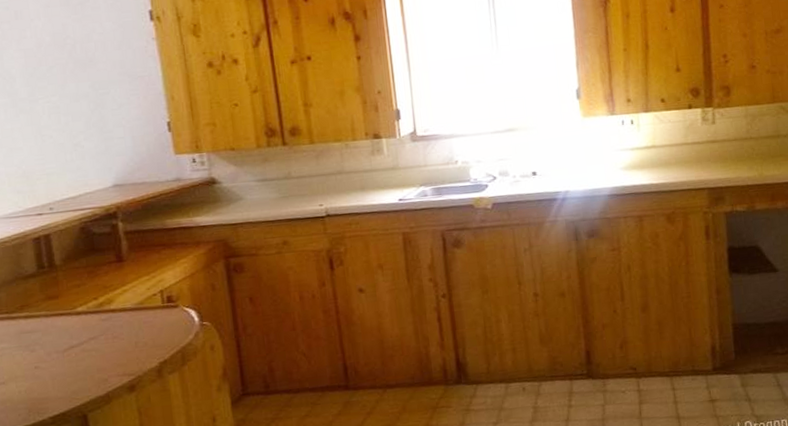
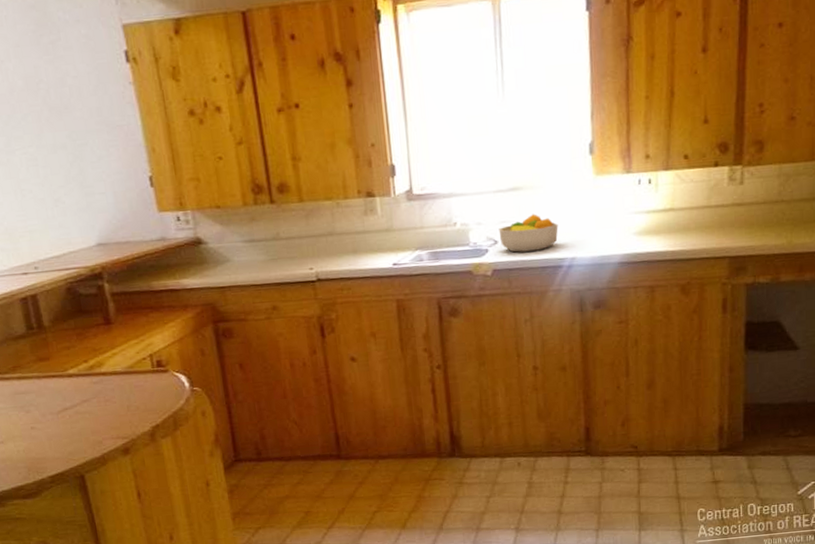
fruit bowl: none [497,152,552,187] -> present [498,214,558,253]

